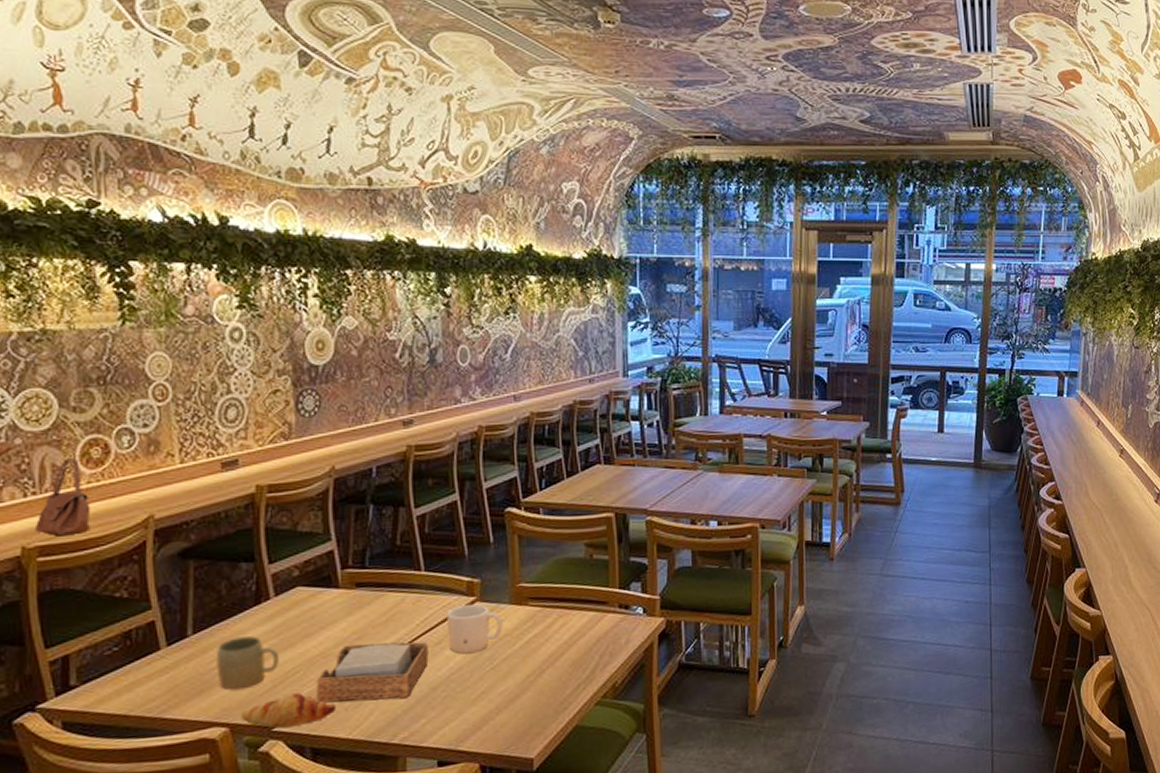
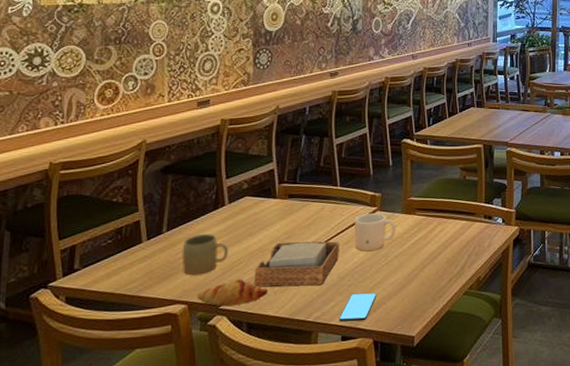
handbag: present [34,458,91,537] -> none [60,97,102,155]
mobile phone: none [433,706,482,743] -> present [339,293,377,322]

